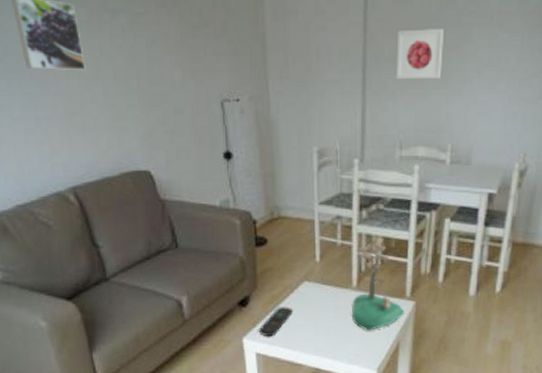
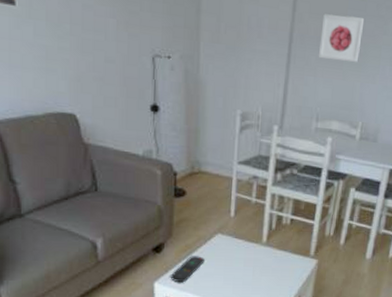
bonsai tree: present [351,236,404,331] -> none [259,198,307,284]

